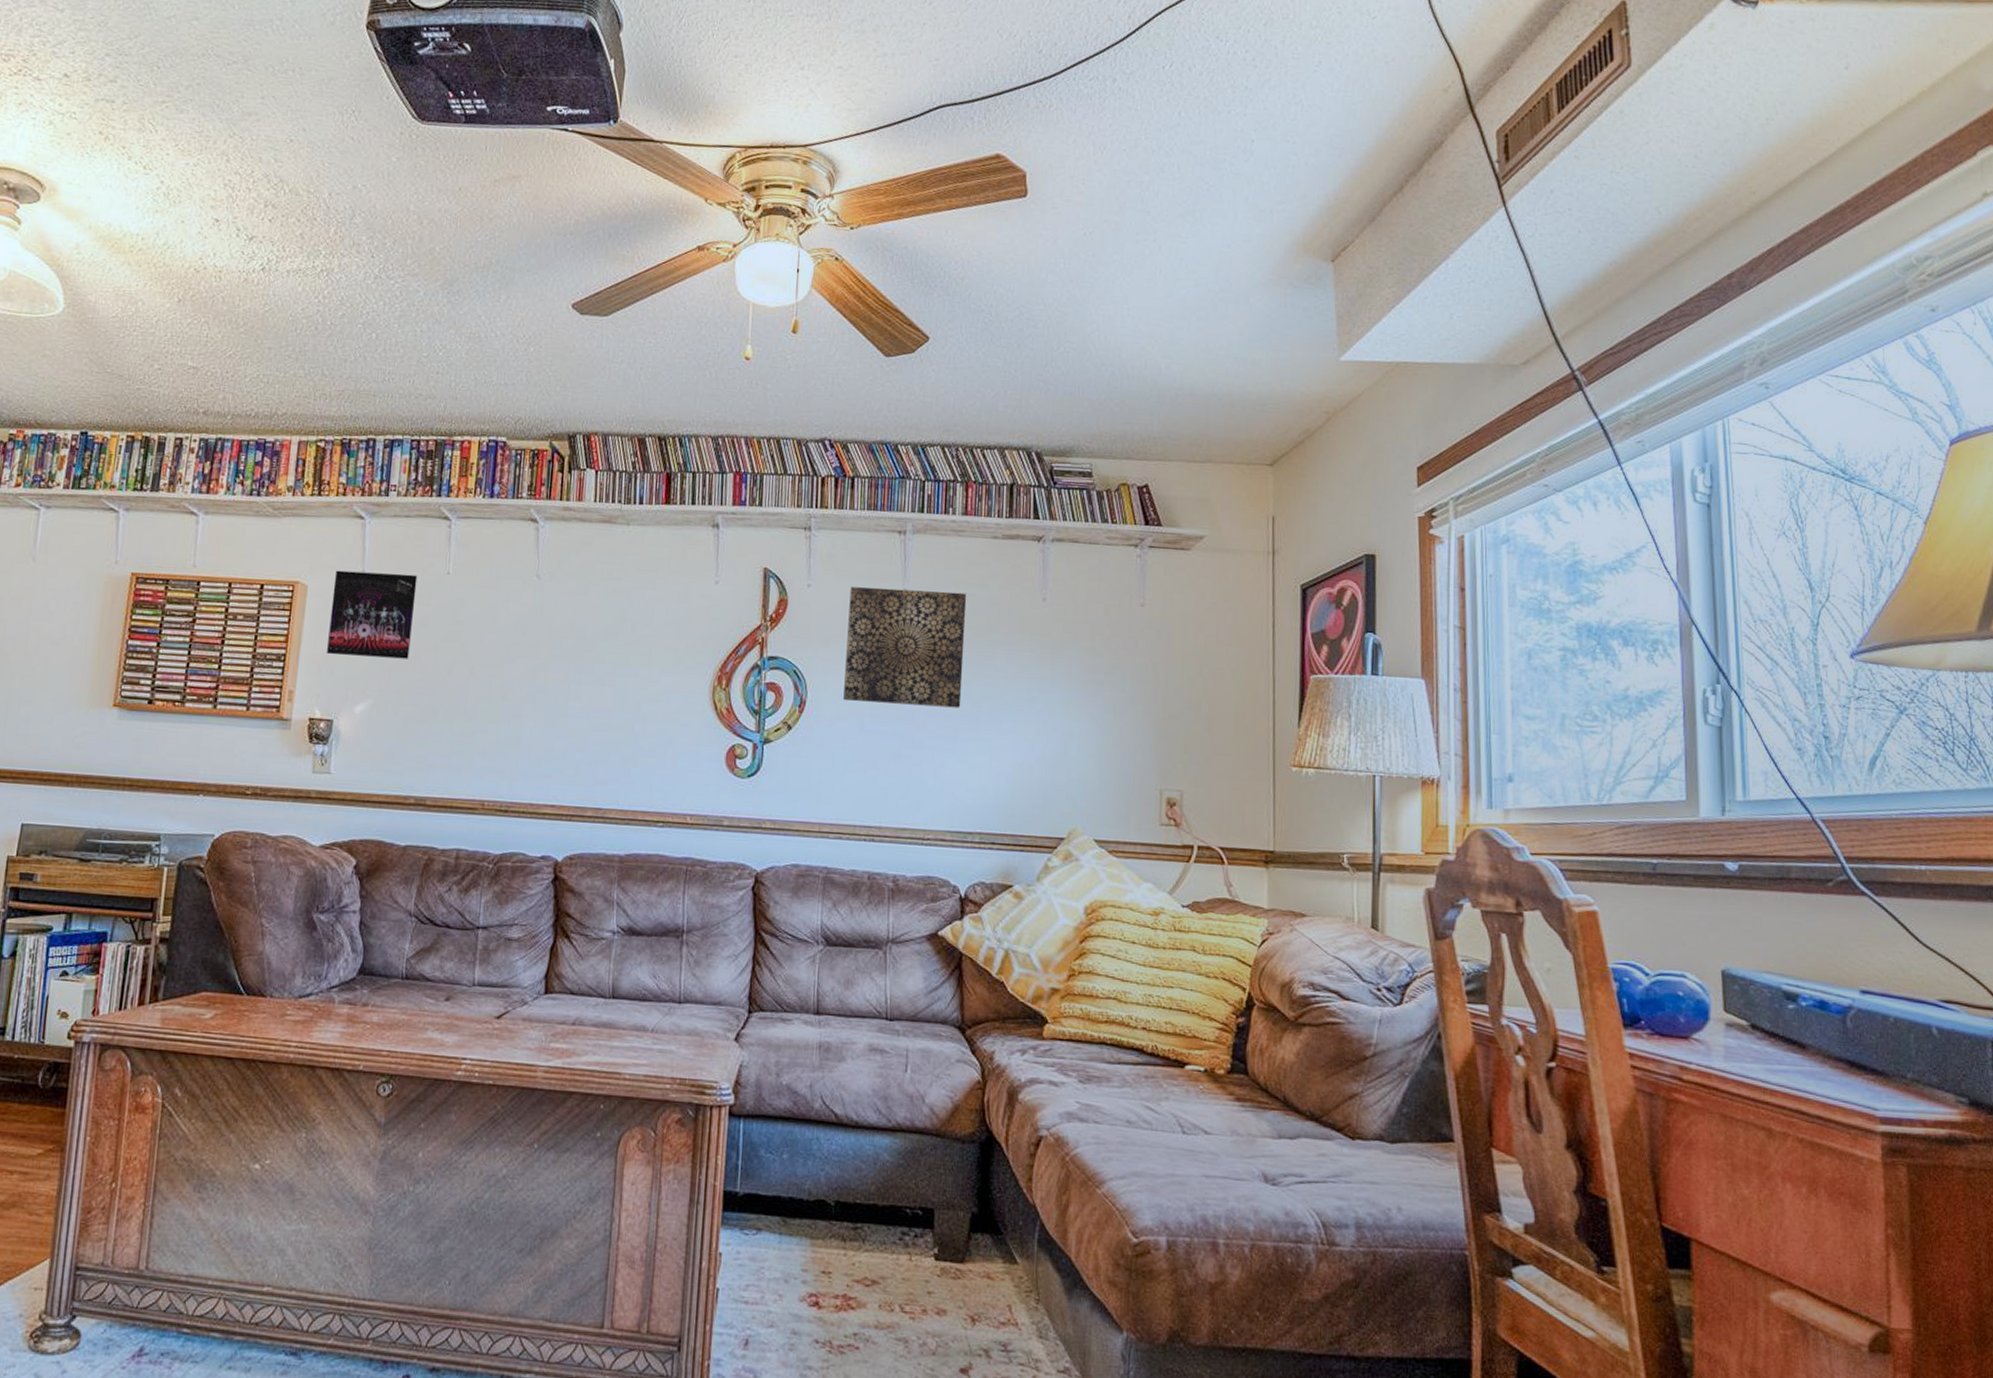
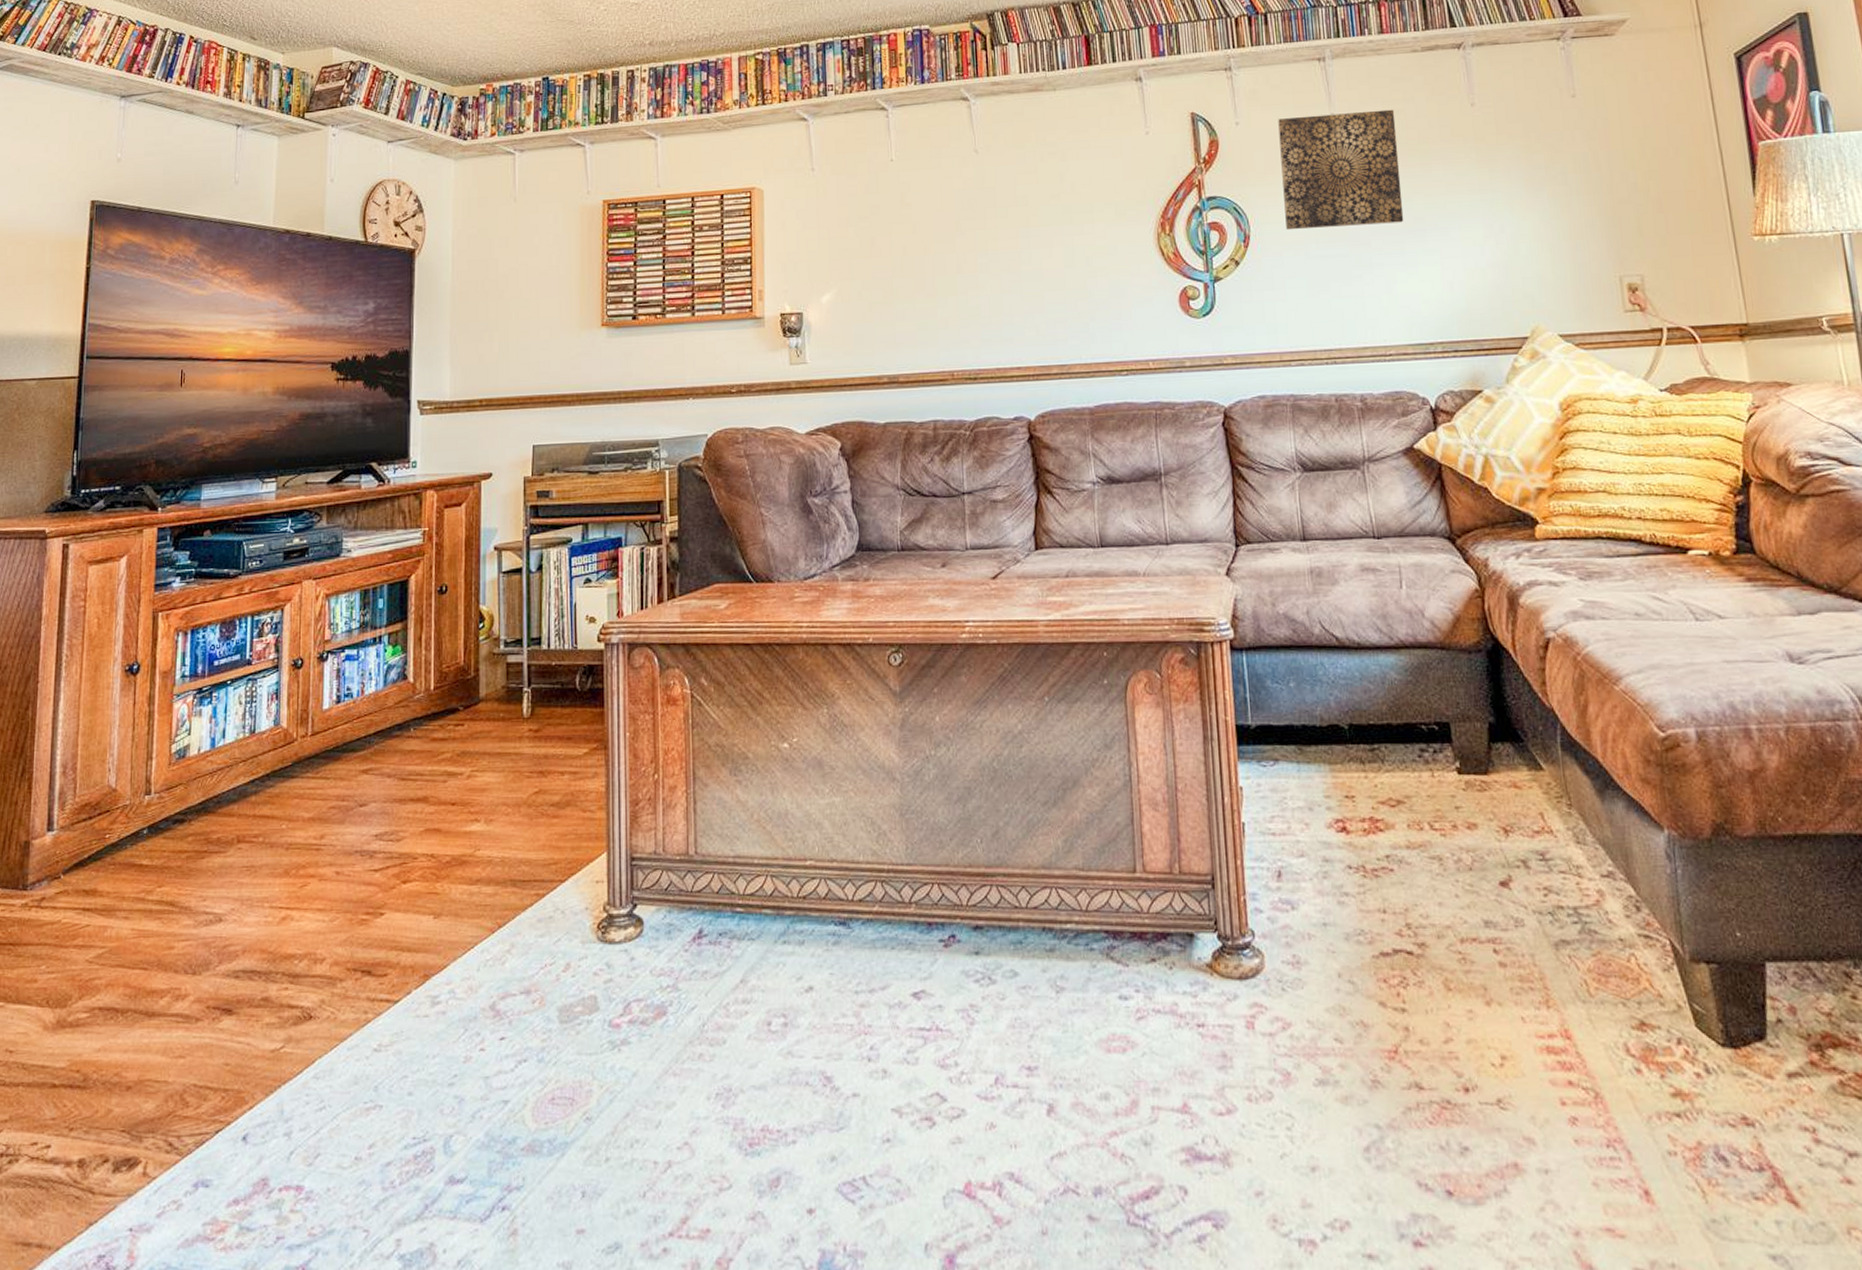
album cover: present [327,570,418,659] -> none [787,166,865,252]

